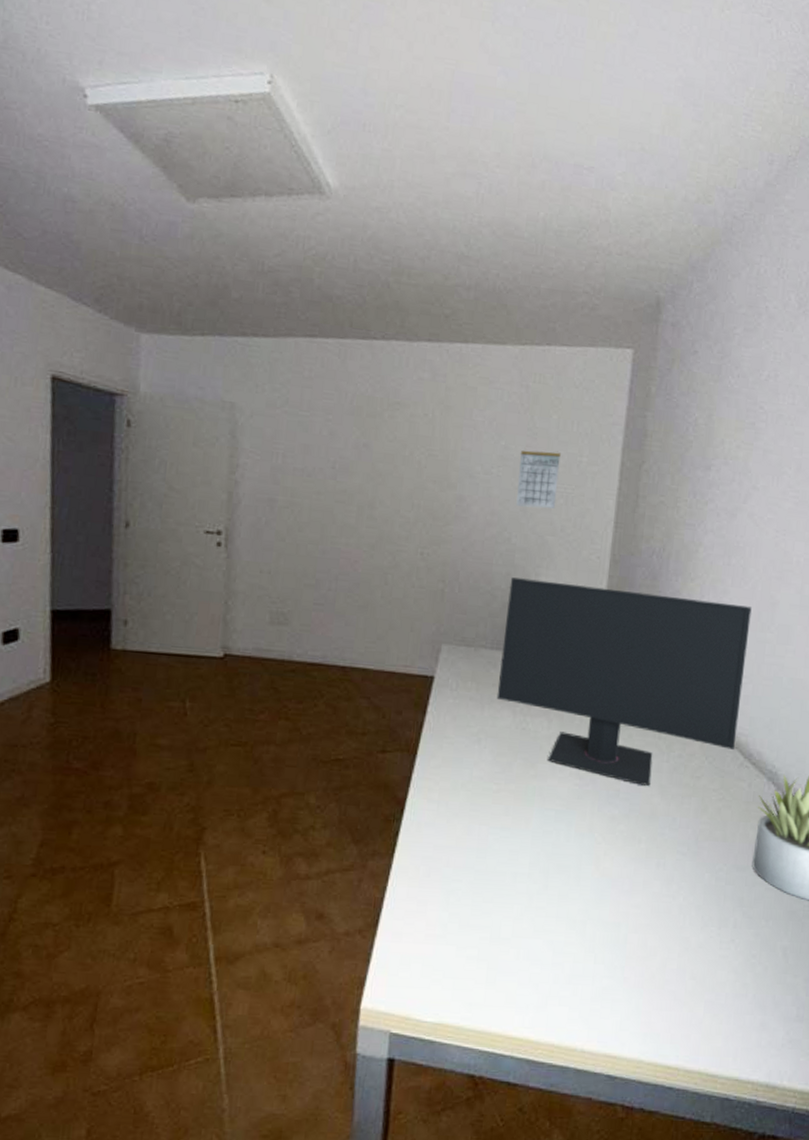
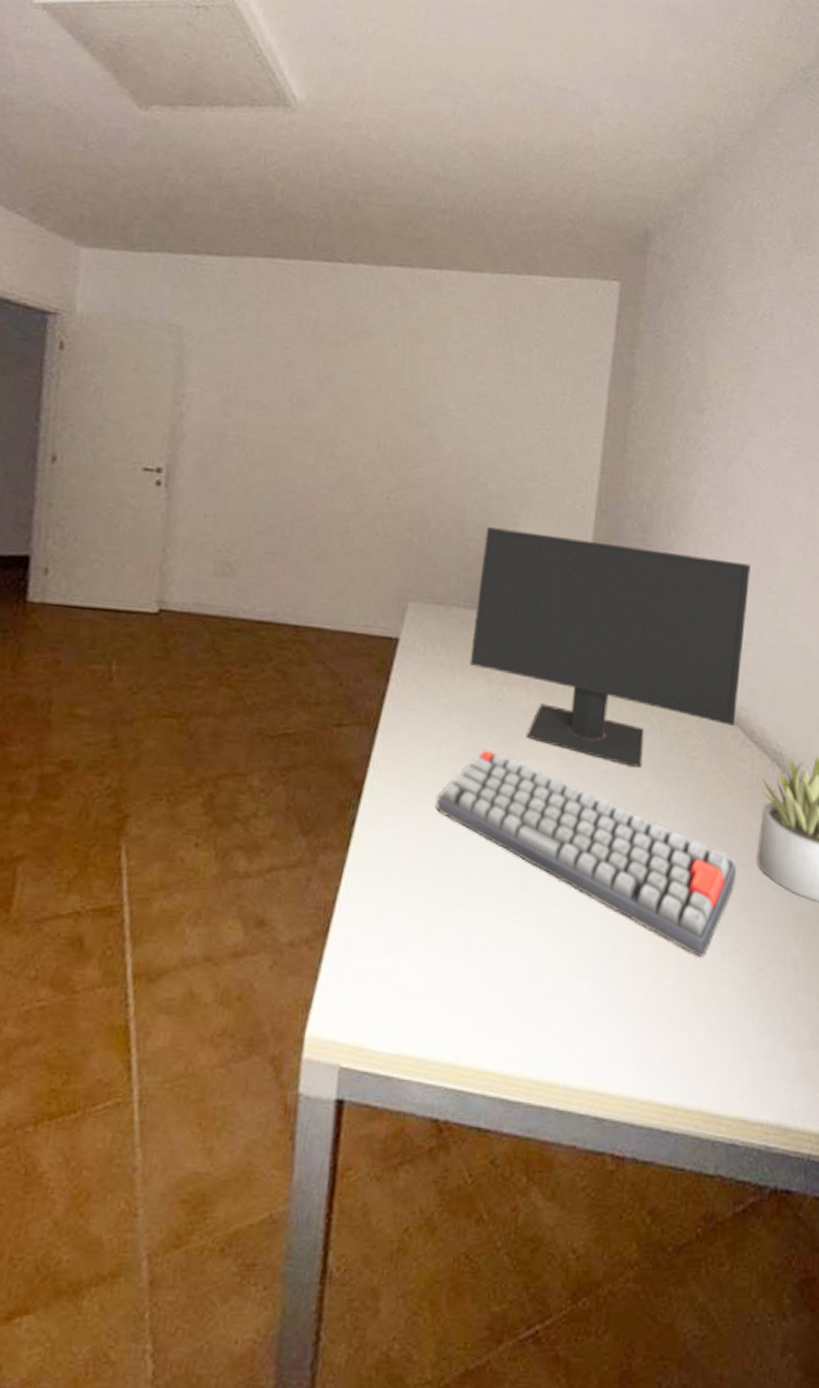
keyboard: none [468,771,735,946] -> present [436,749,737,957]
calendar: present [516,450,561,509] -> none [493,387,542,451]

